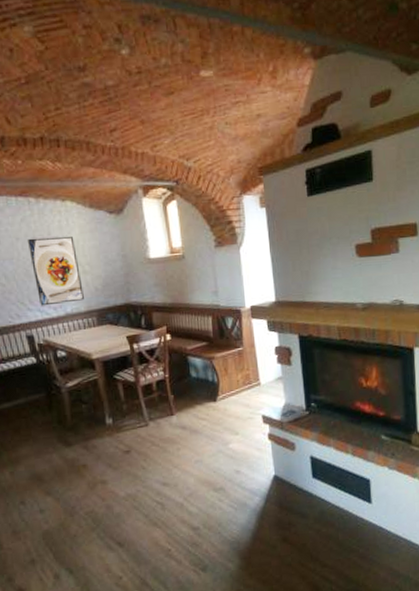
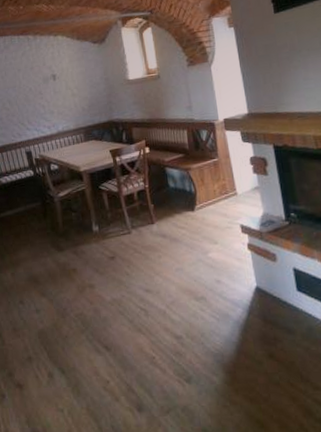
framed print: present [27,236,84,306] -> none [26,64,73,126]

